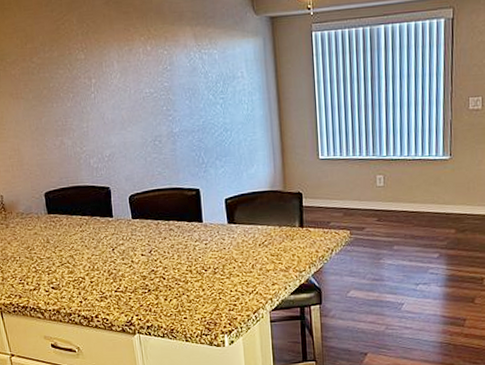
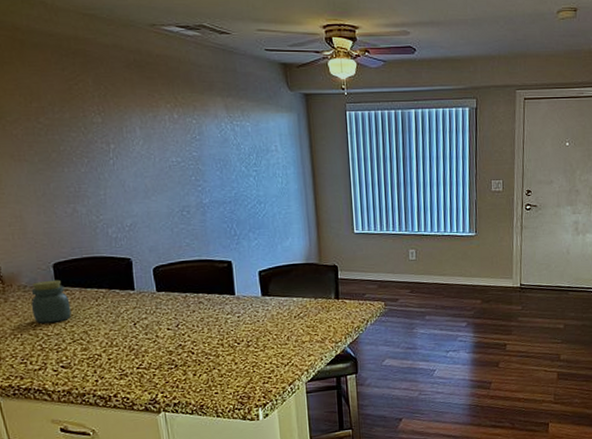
jar: none [27,207,60,248] -> present [30,279,72,323]

